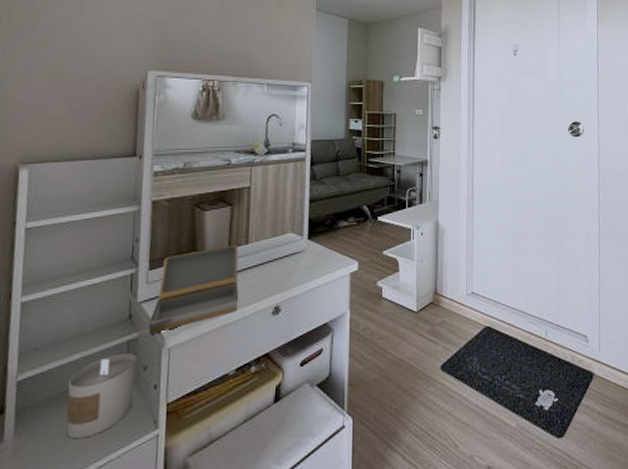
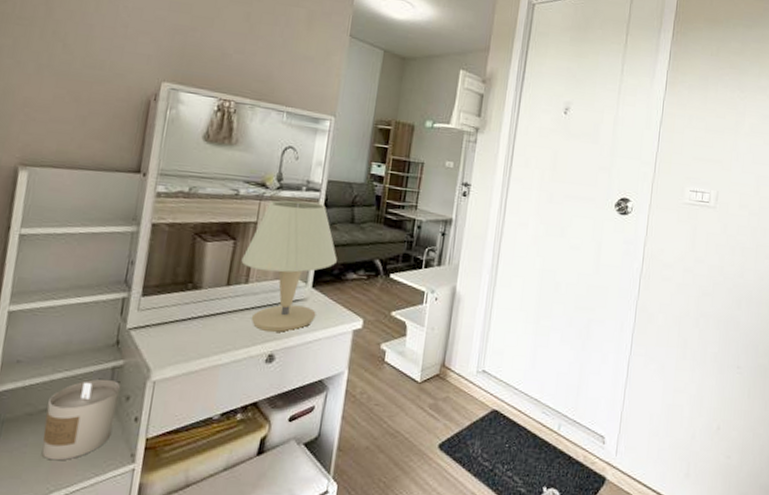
jewelry box: present [149,244,239,335] -> none [135,282,238,365]
table lamp: none [240,162,328,286] -> present [241,200,337,332]

